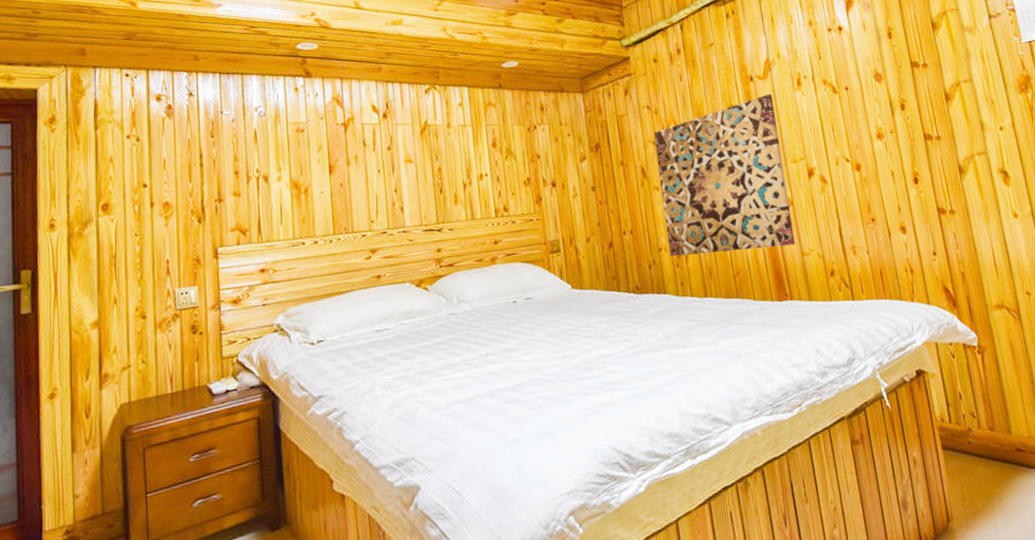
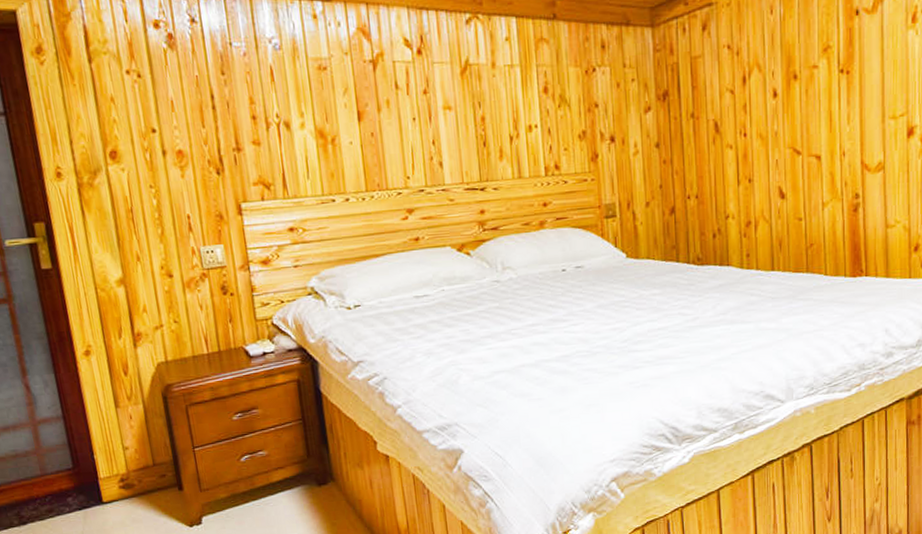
wall art: present [653,93,796,257] -> none [732,32,881,225]

